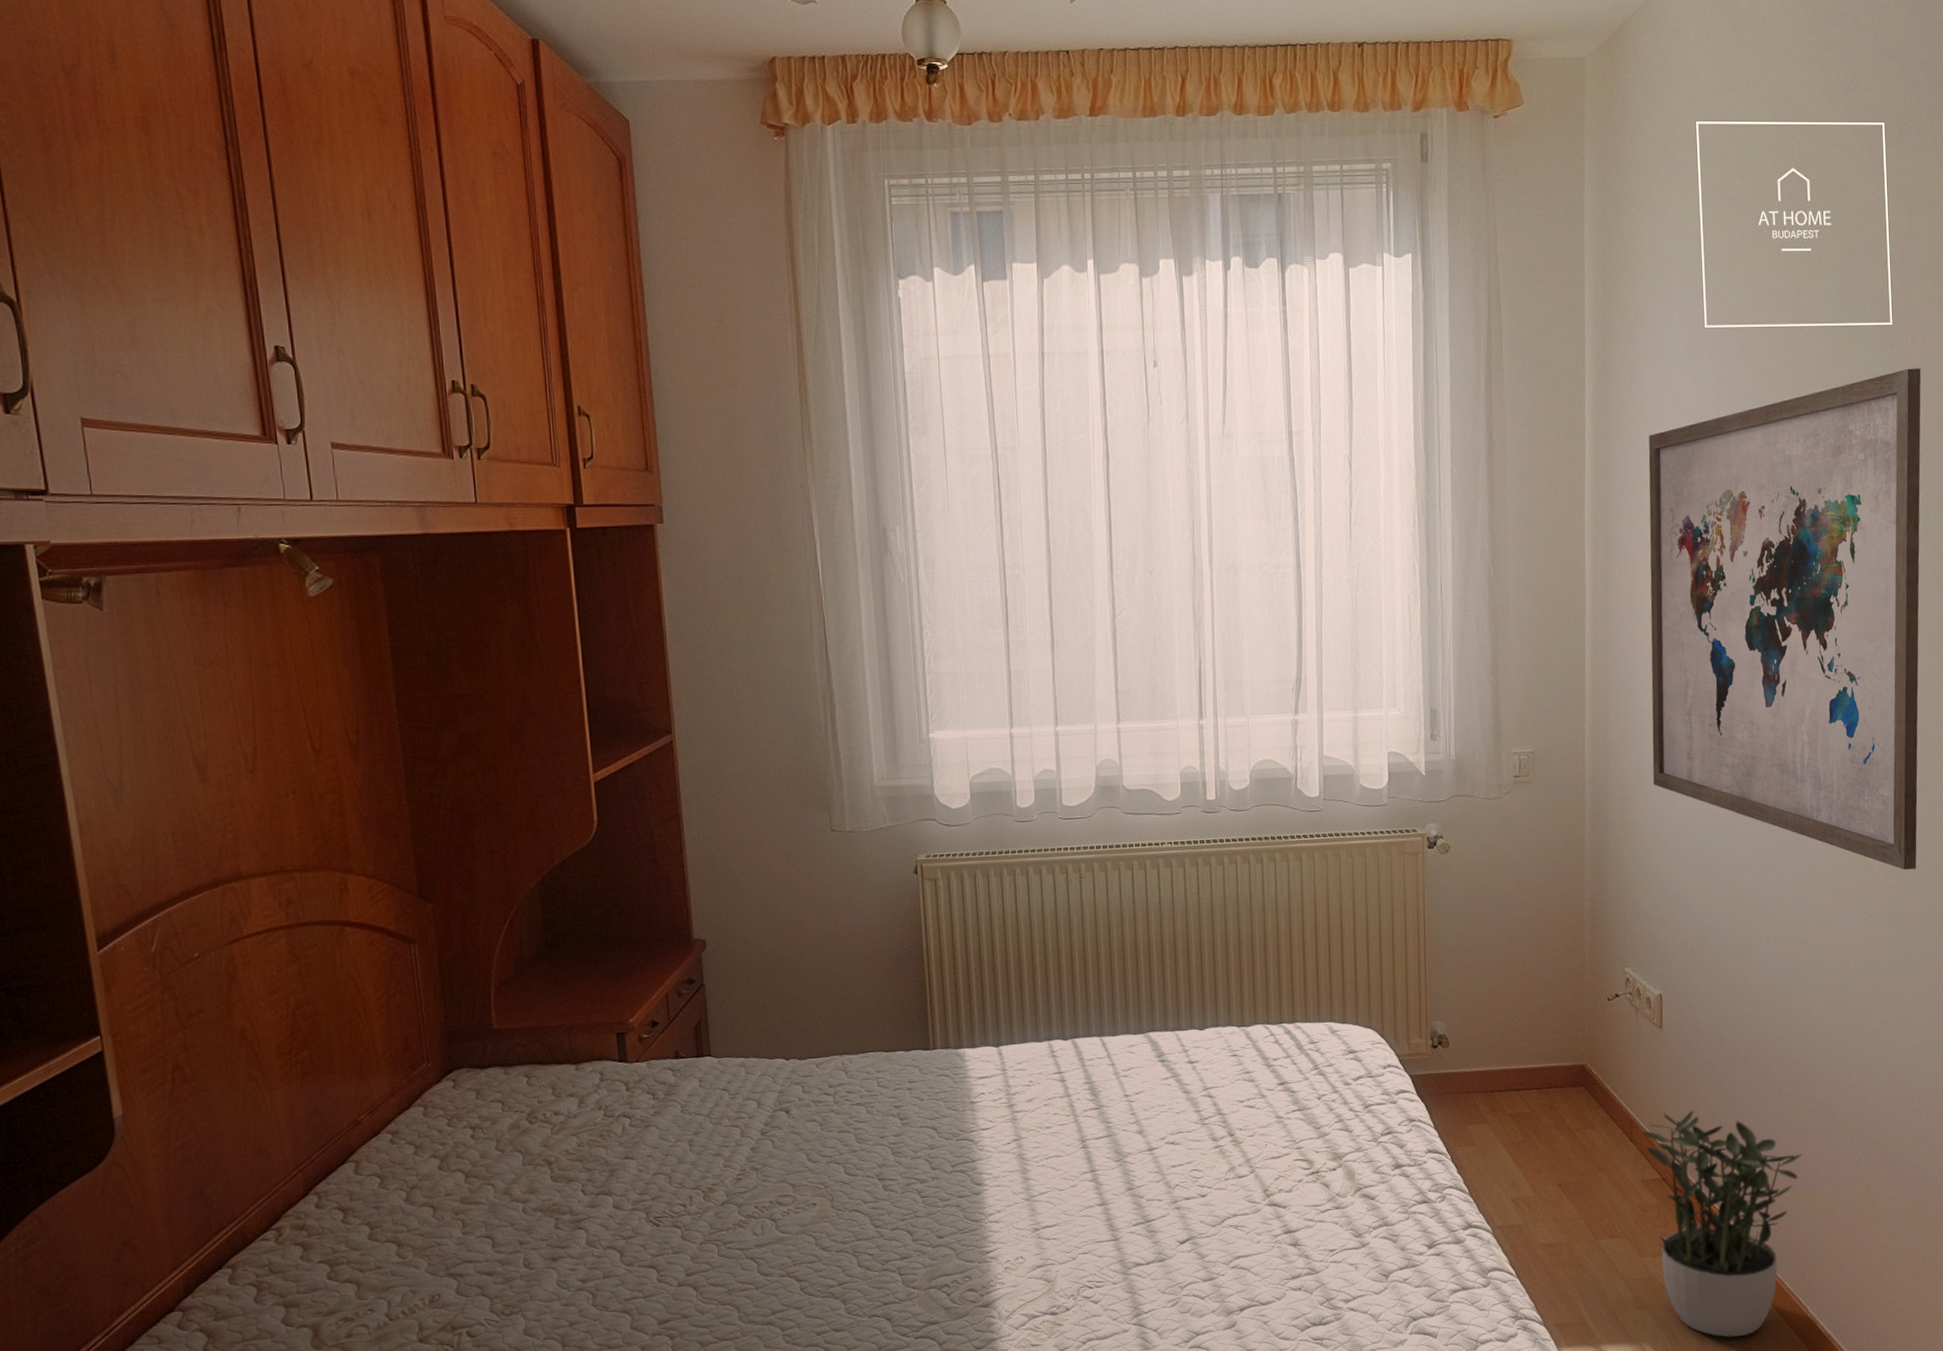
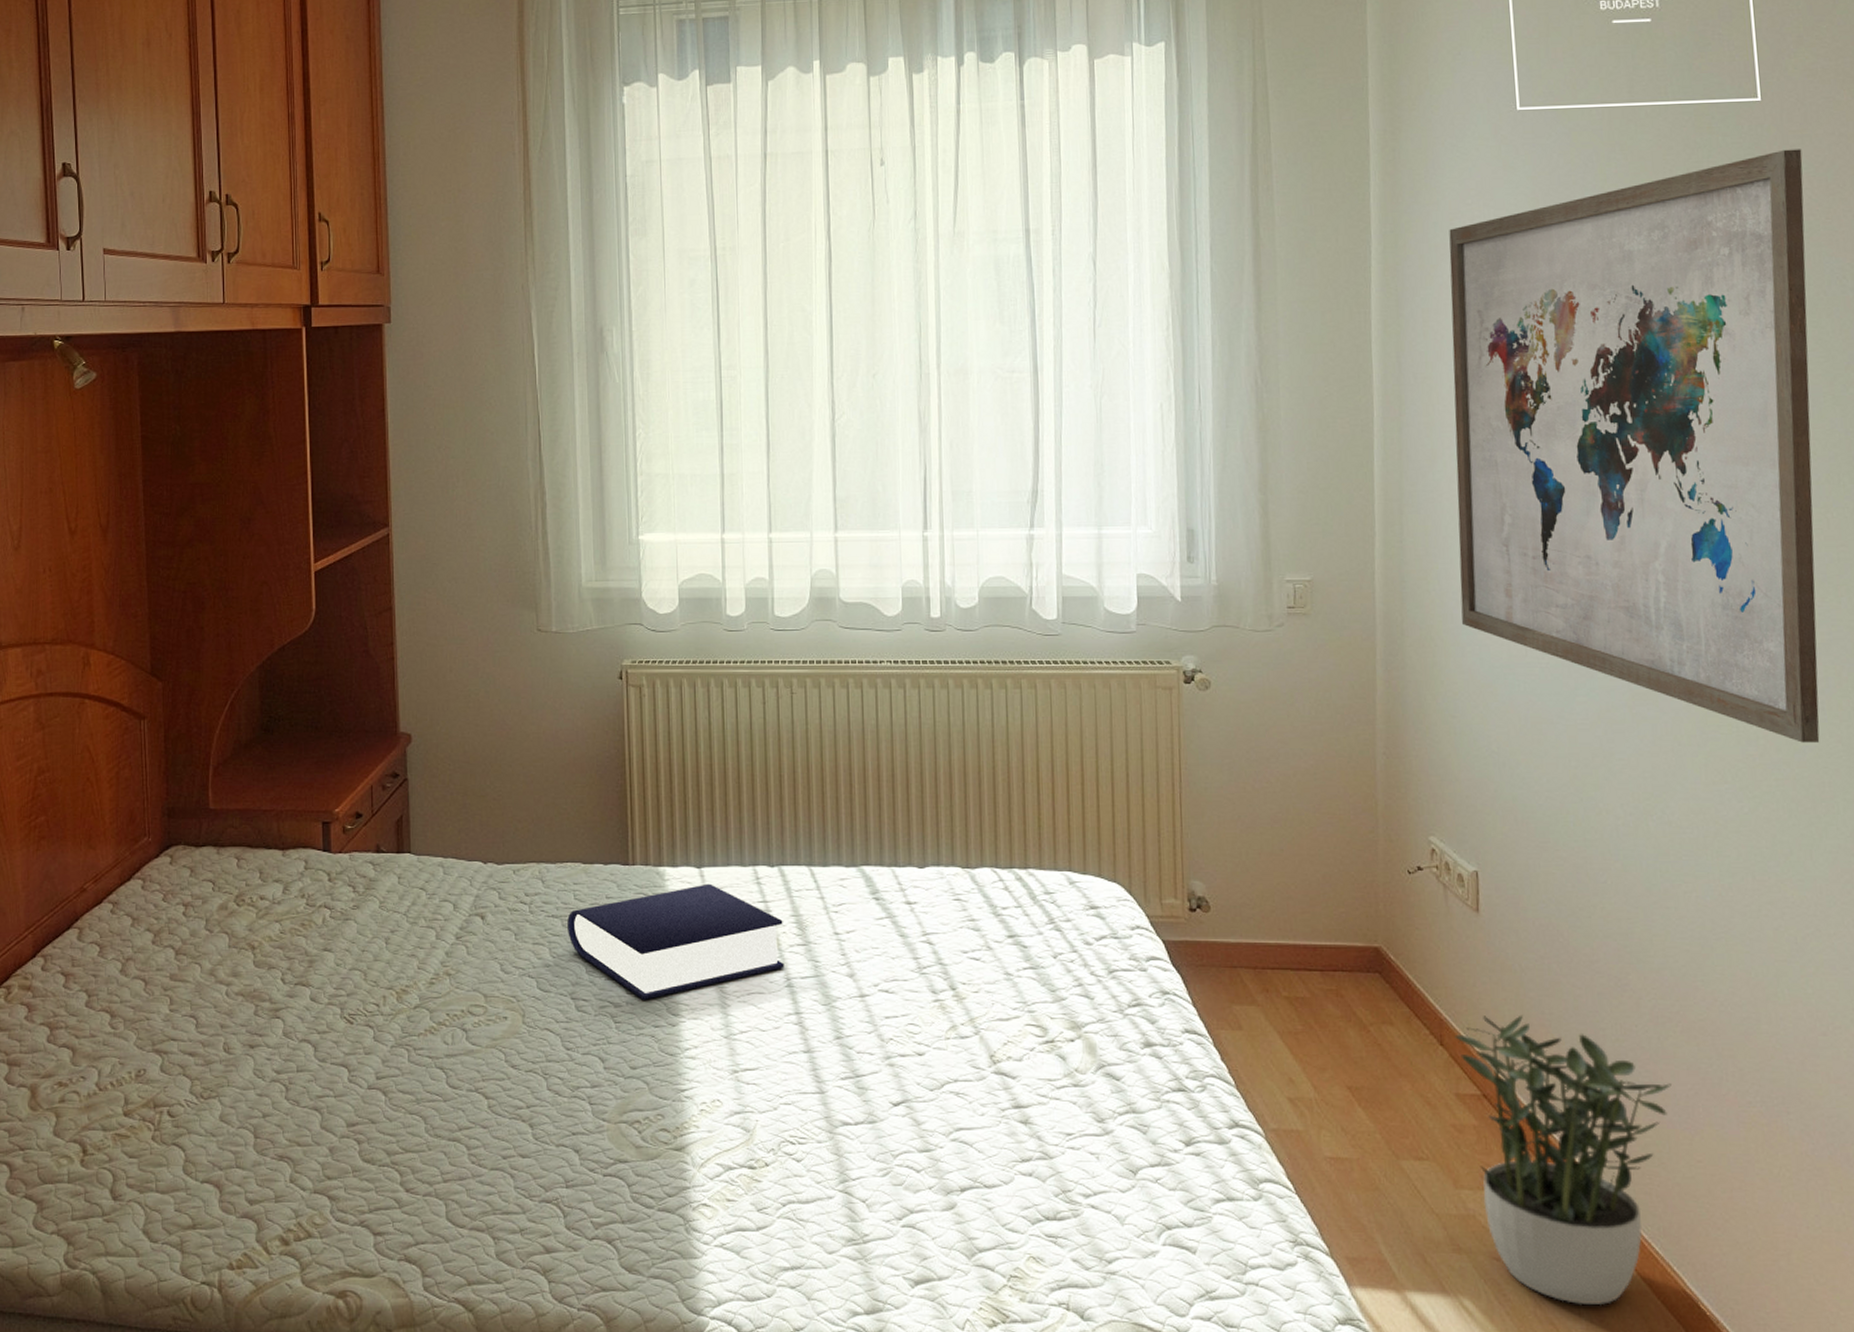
book: none [872,1060,1080,1174] -> present [567,883,785,1000]

